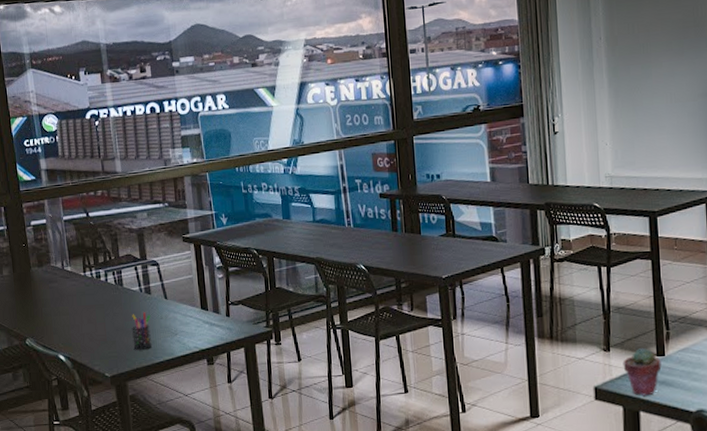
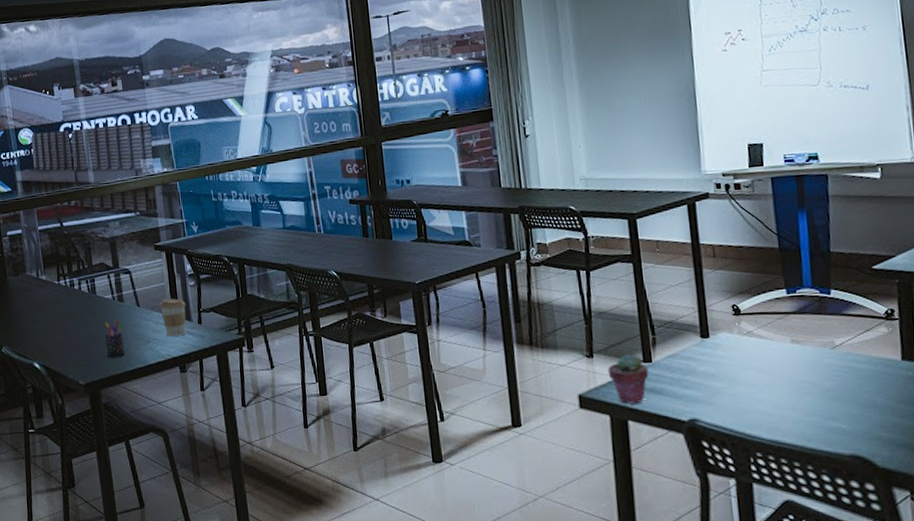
coffee cup: none [187,291,214,329] -> present [159,298,186,337]

